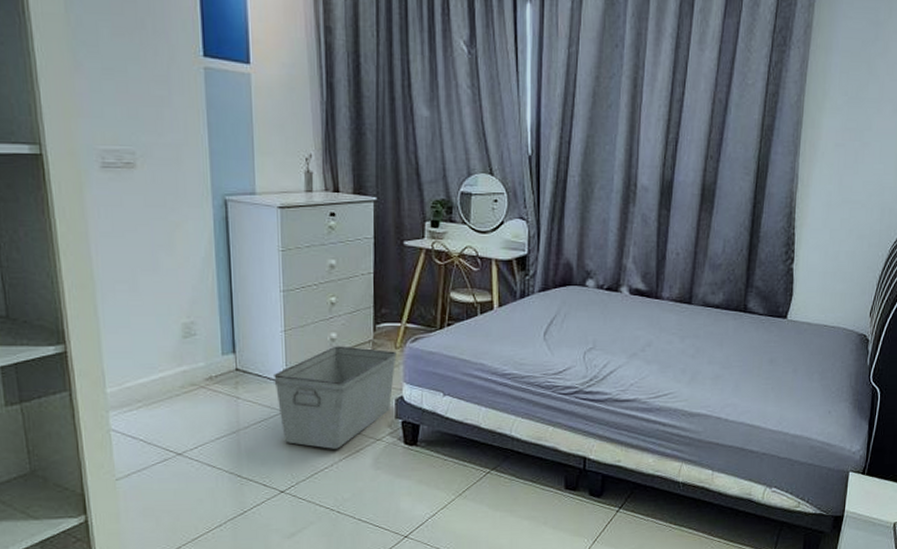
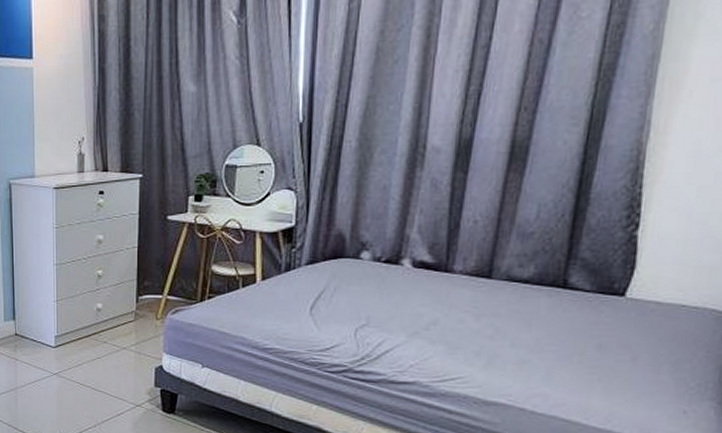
storage bin: present [274,346,397,449] -> none [47,315,157,411]

